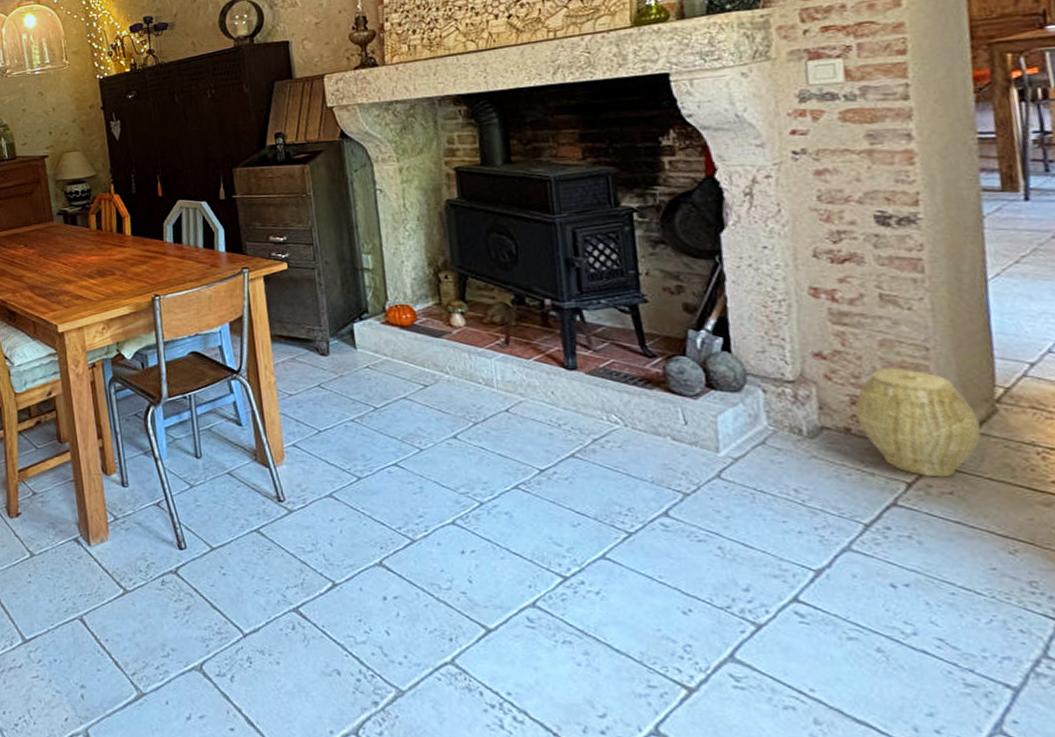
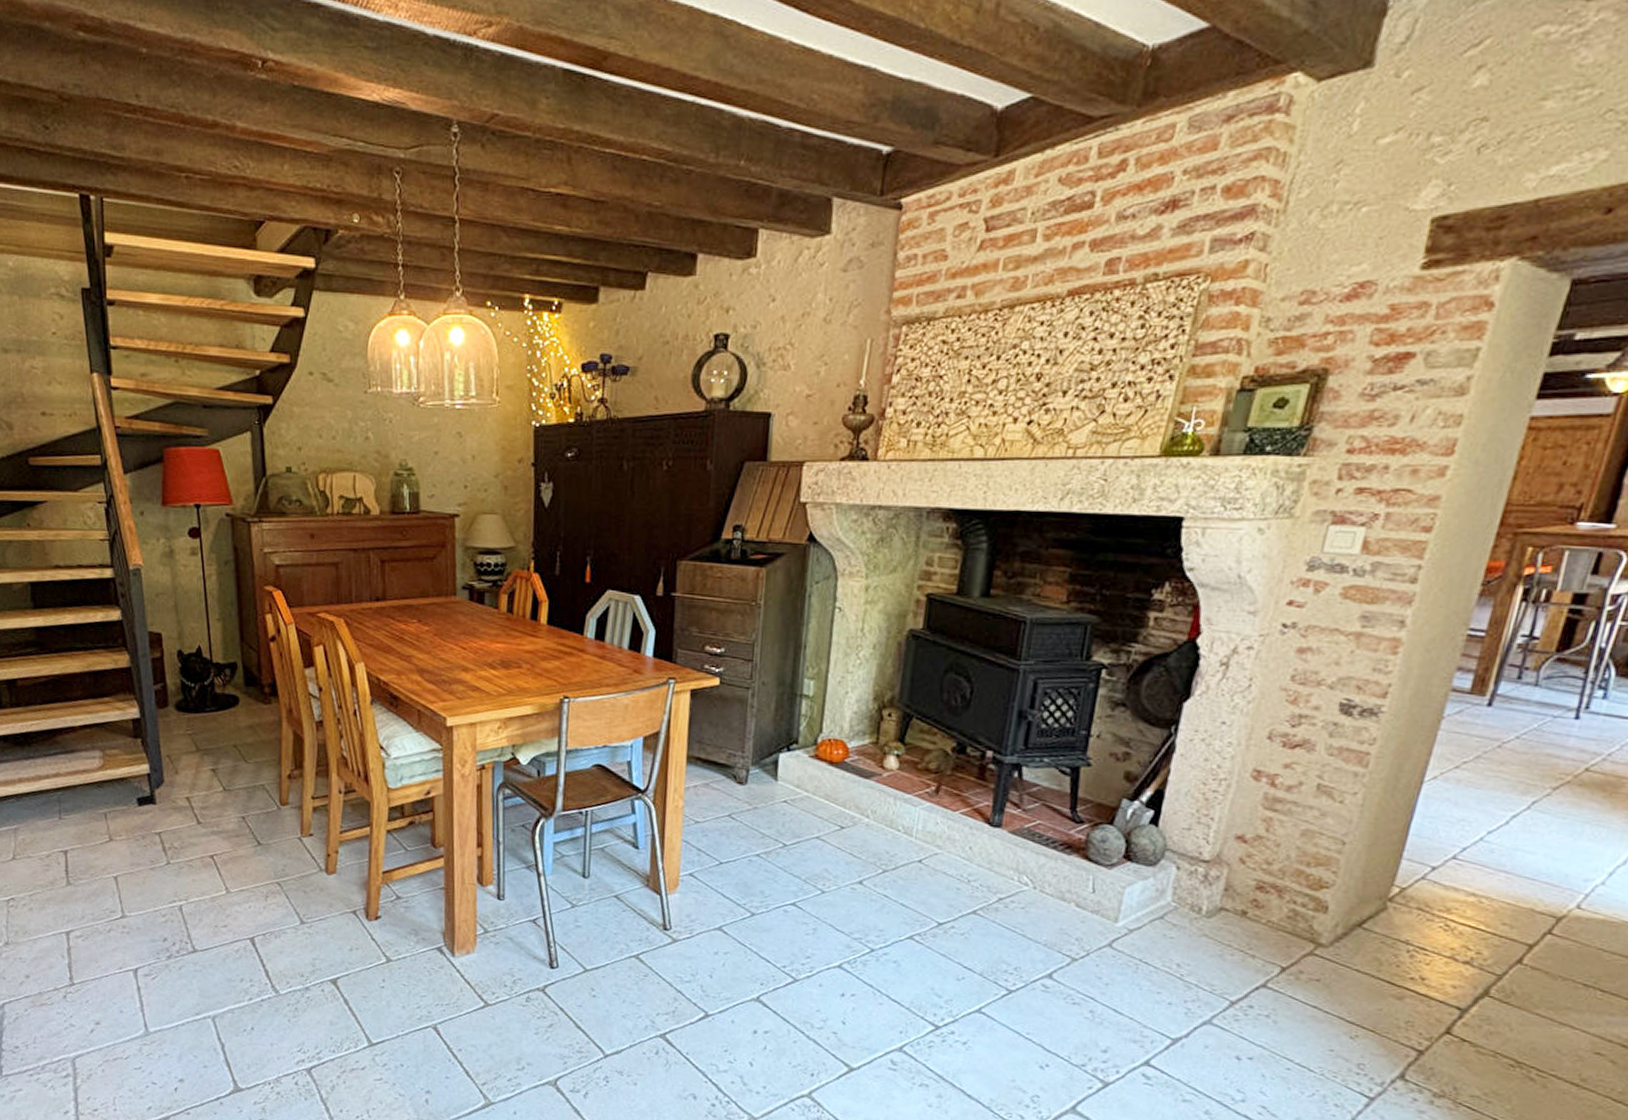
woven basket: present [854,368,982,478] -> none [1256,857,1367,966]

